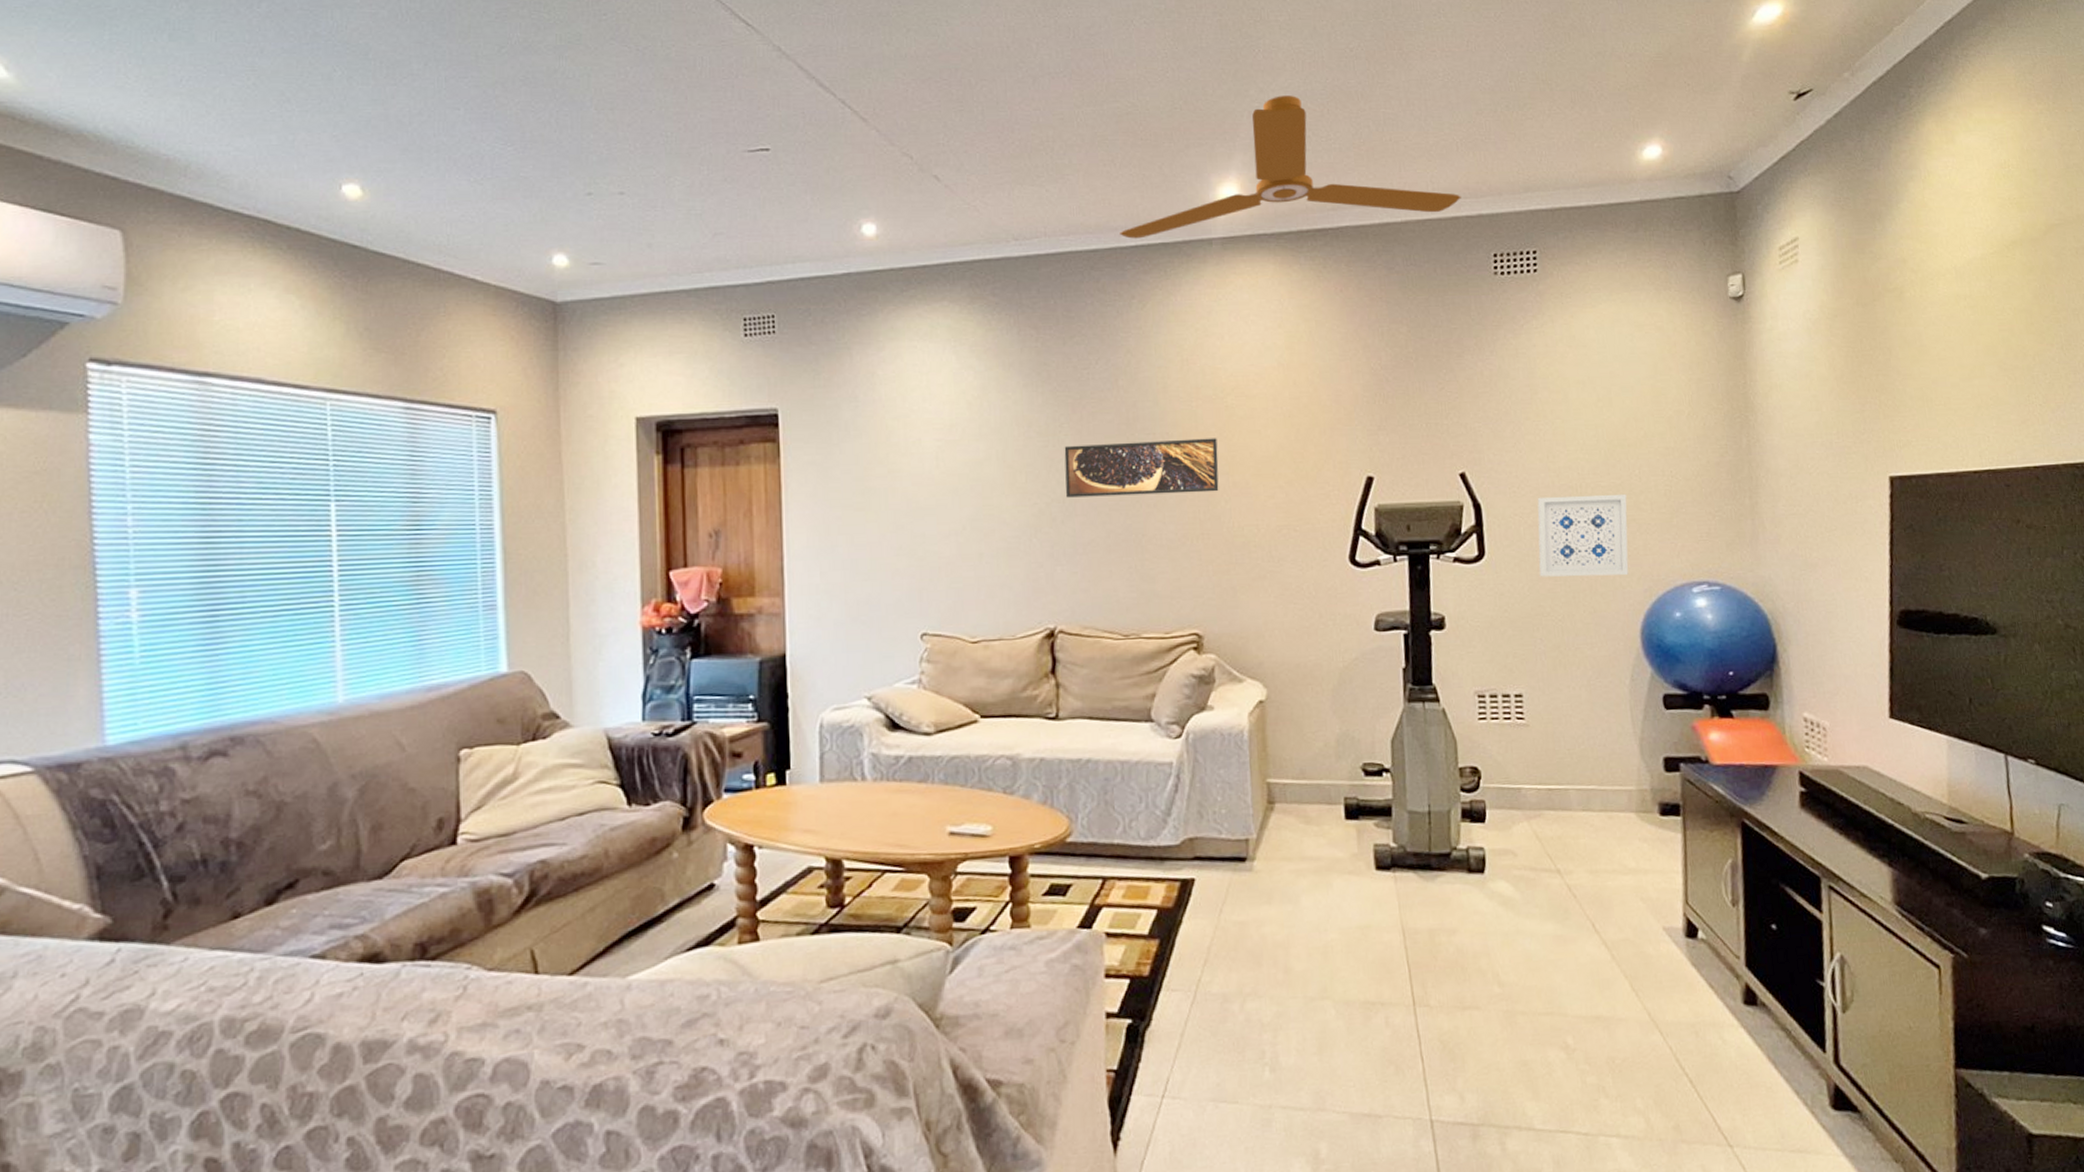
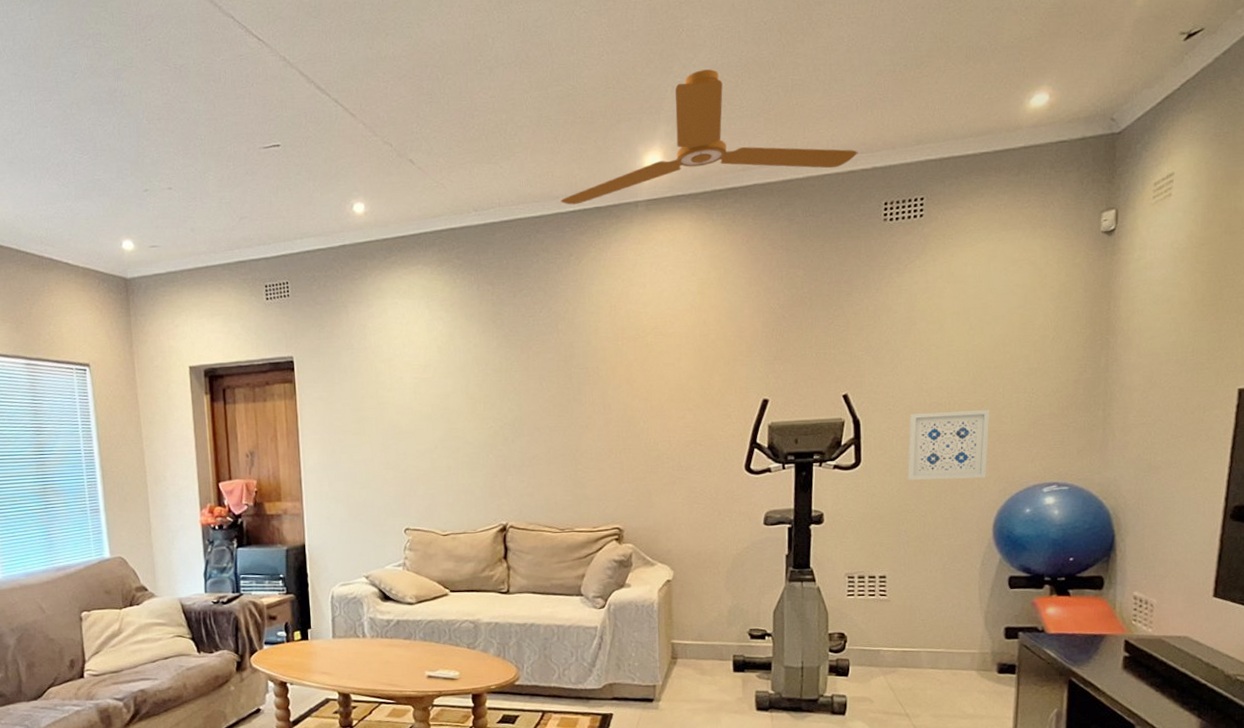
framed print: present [1064,438,1219,498] -> none [514,370,639,422]

